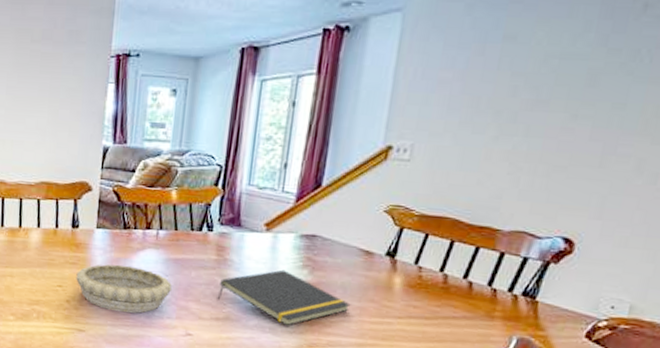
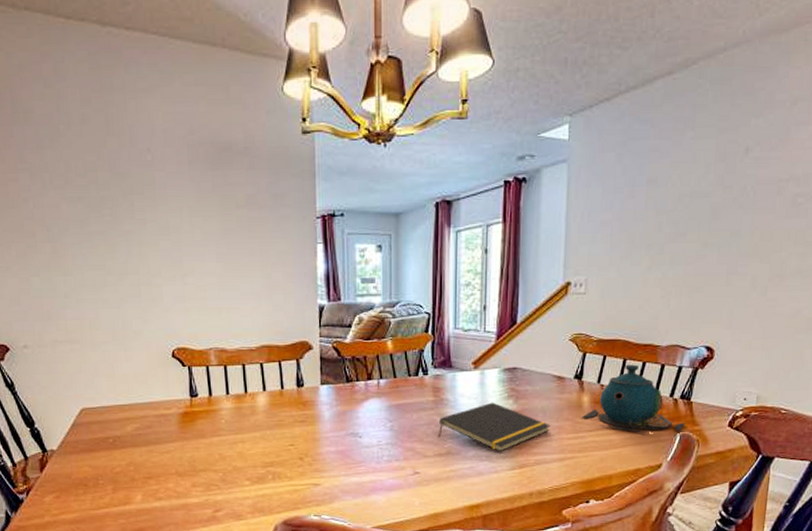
decorative bowl: present [76,264,173,313] -> none [306,416,398,462]
teapot: none [389,247,527,335] -> present [581,364,686,434]

